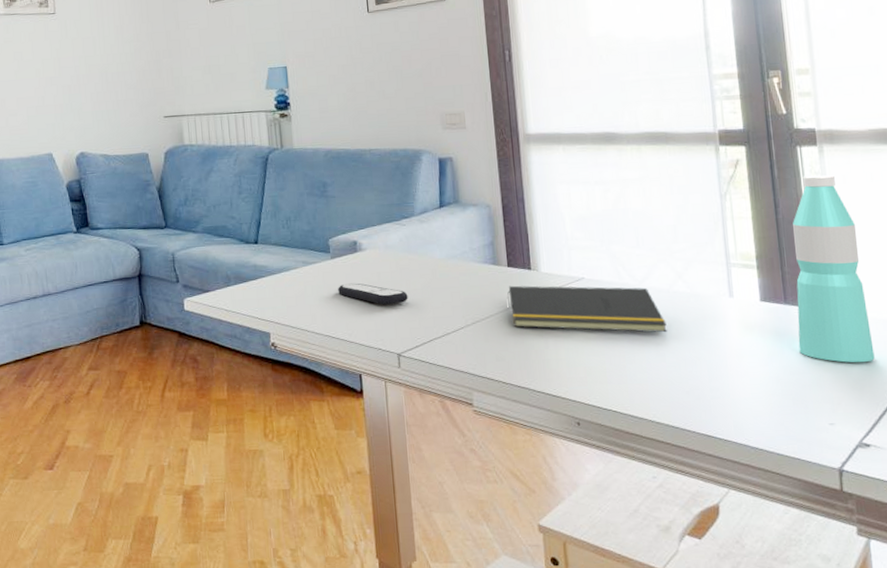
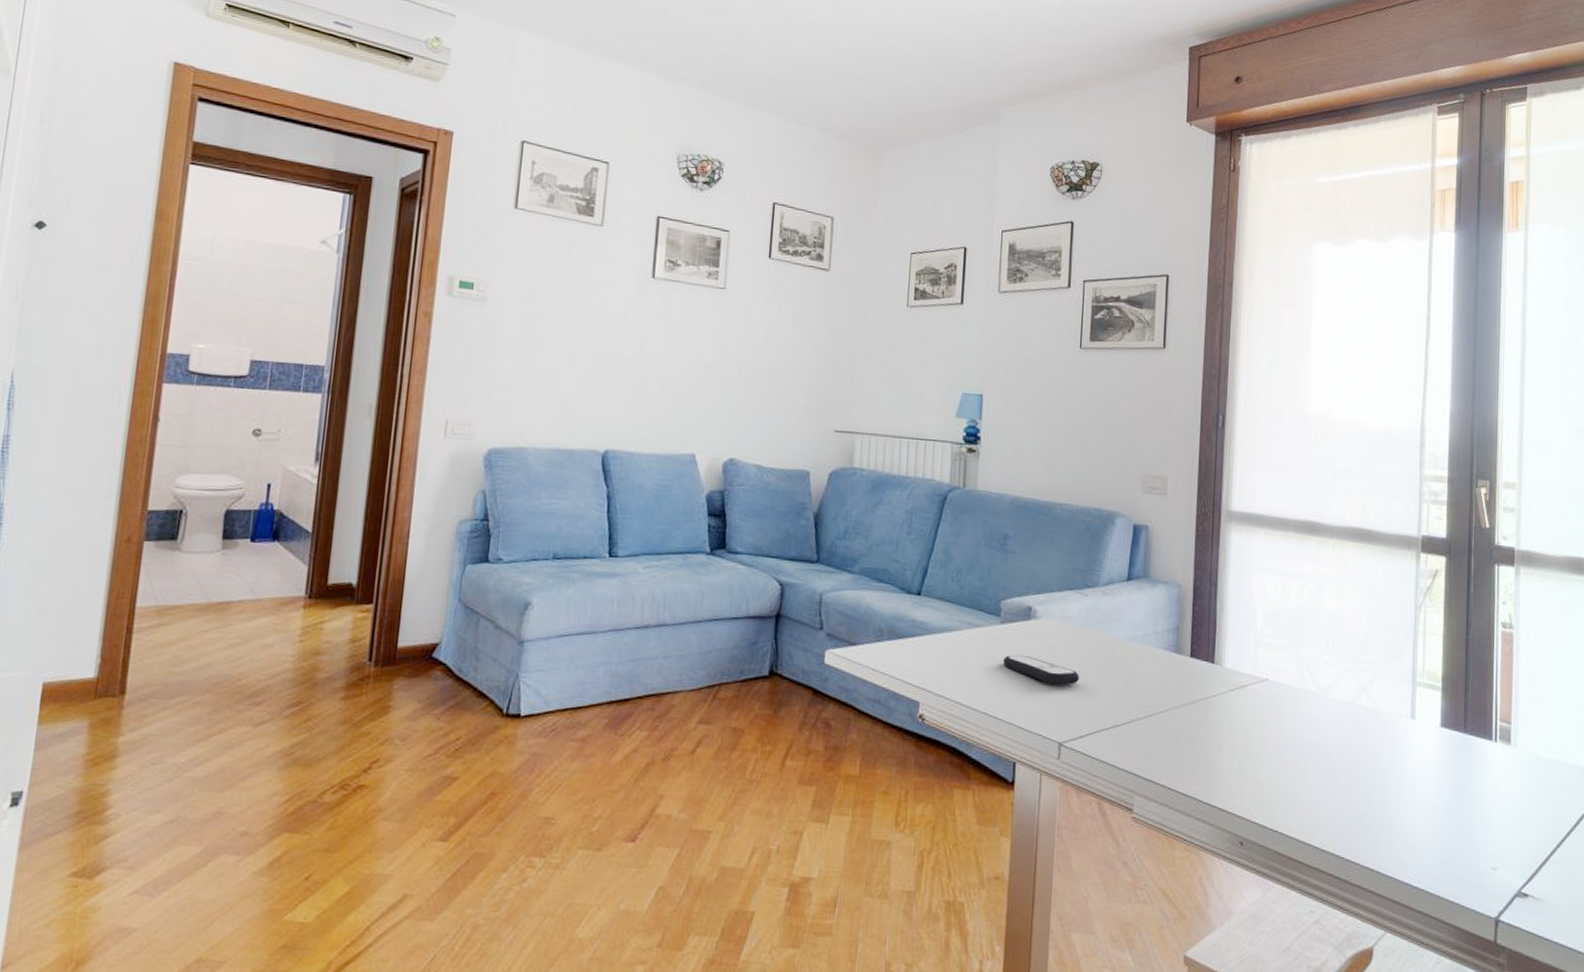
notepad: present [506,285,667,333] -> none [1185,679,1345,751]
water bottle: present [793,175,875,363] -> none [1472,597,1543,804]

